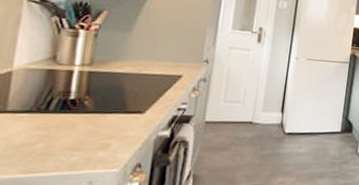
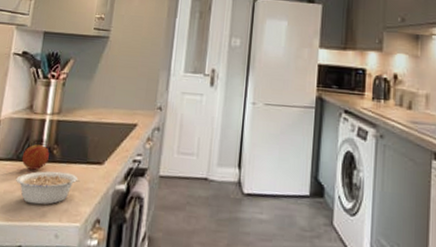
legume: none [37,121,117,155] -> present [16,171,79,205]
fruit: none [43,93,79,122] -> present [21,142,49,171]

